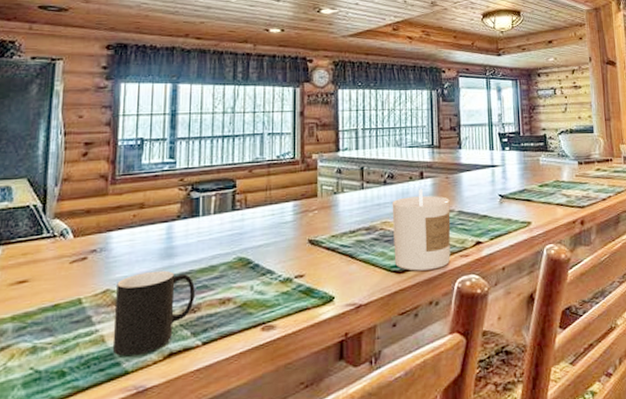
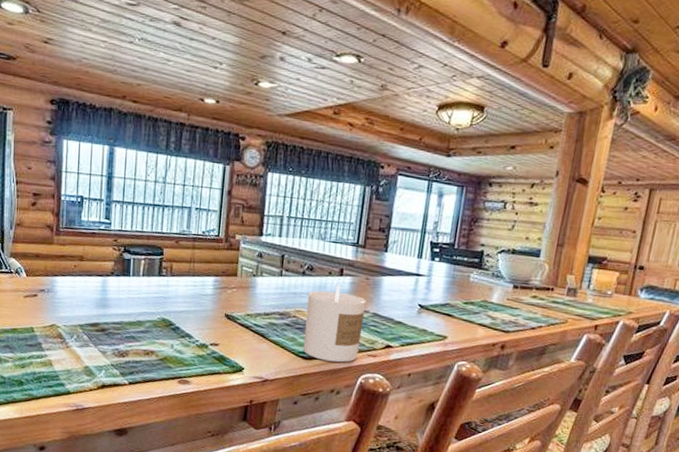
cup: present [112,270,195,356] -> none [58,316,124,381]

